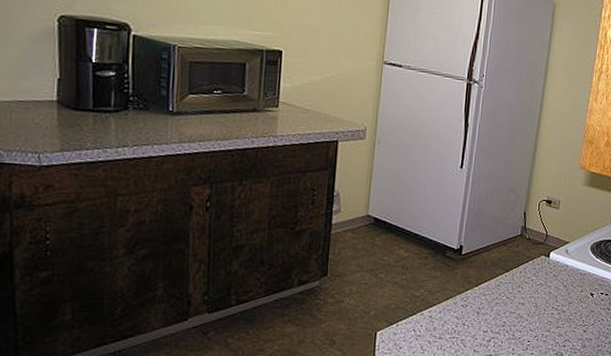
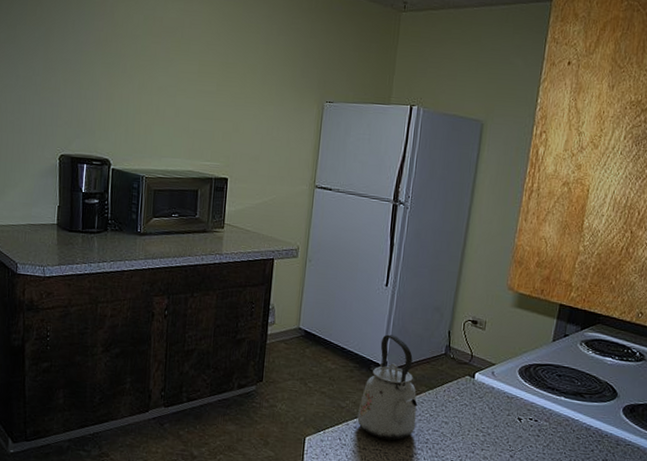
kettle: none [432,218,495,326] -> present [357,334,418,440]

